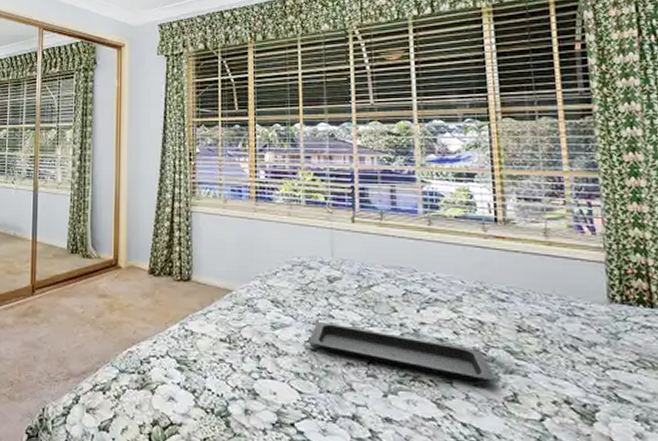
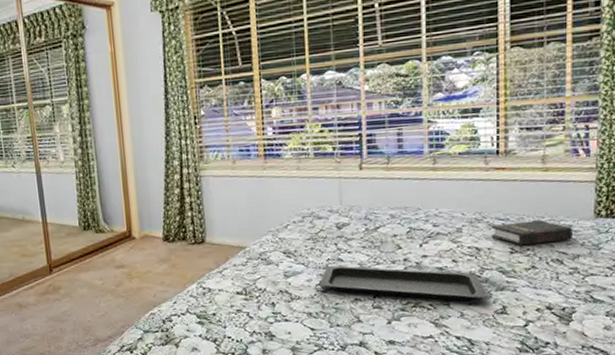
hardback book: none [494,297,587,325] -> present [491,219,574,246]

